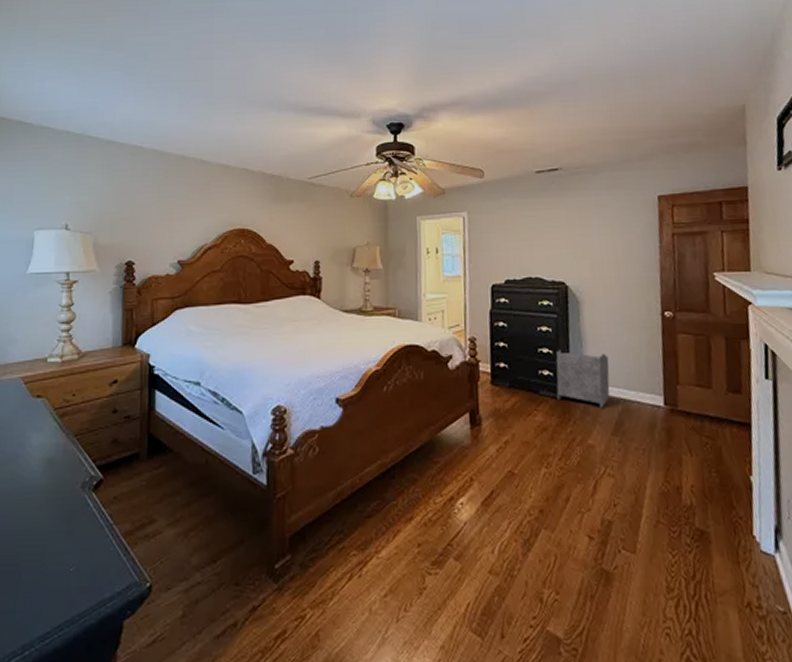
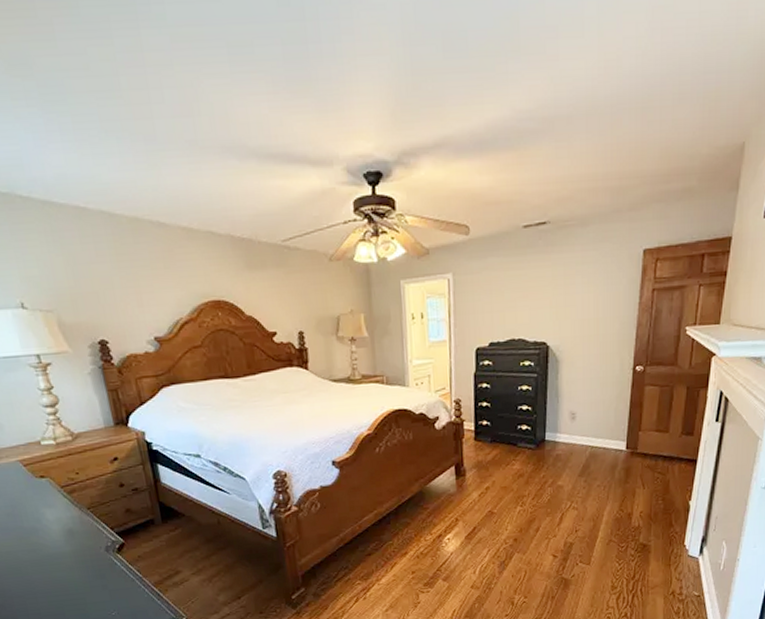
waste basket: present [556,348,610,409] -> none [533,405,582,456]

